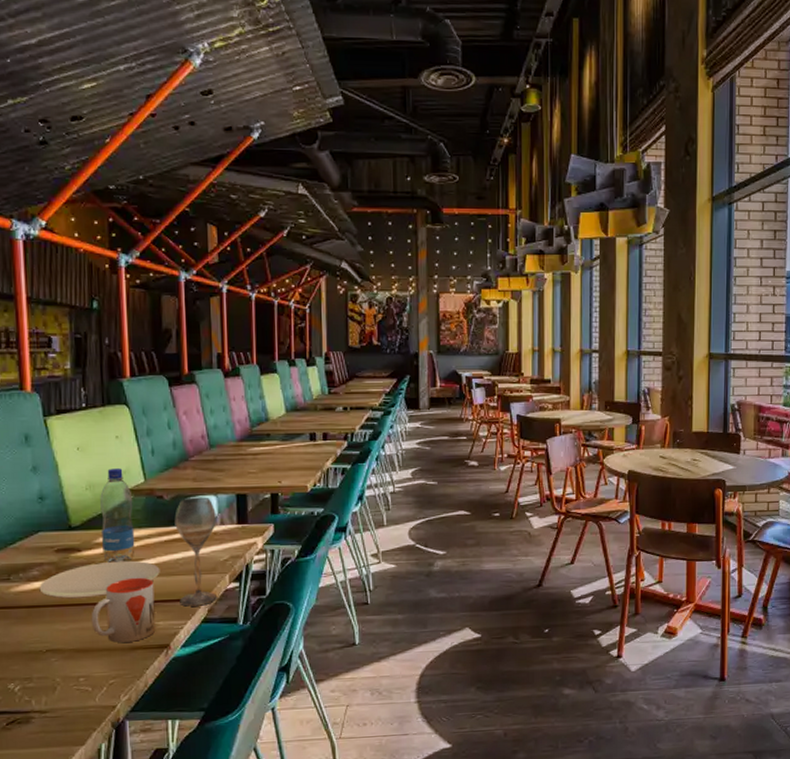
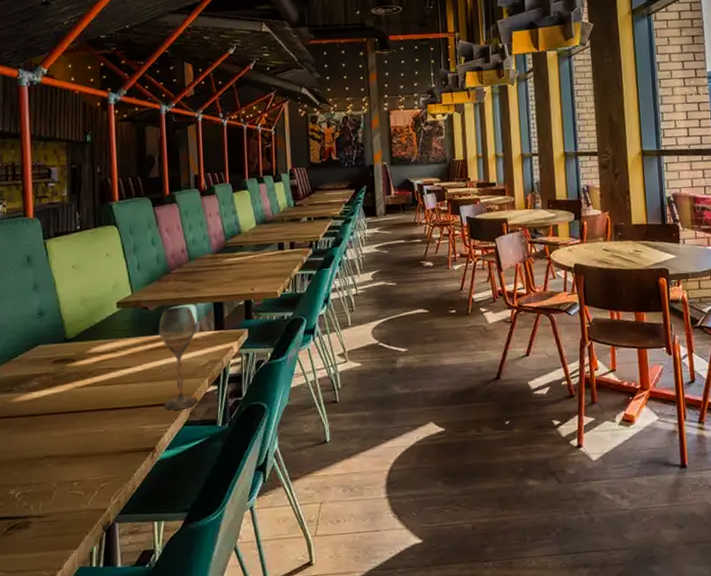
plate: present [39,560,160,599] -> none [38,368,146,407]
mug: present [91,577,156,644] -> none [84,384,143,448]
bottle: present [100,468,135,564] -> none [92,283,124,372]

